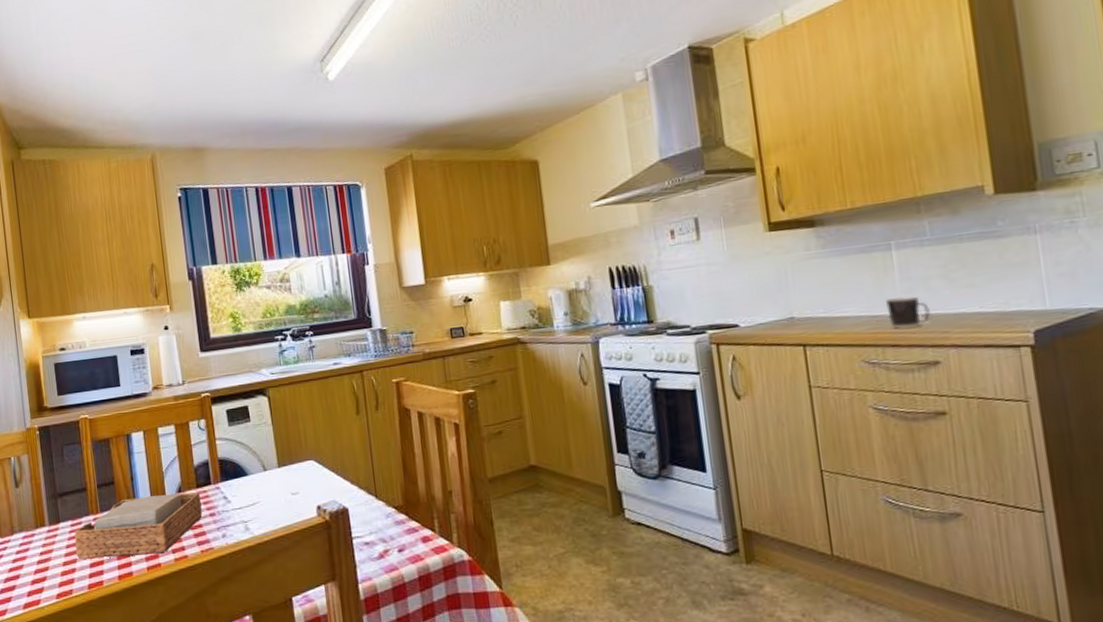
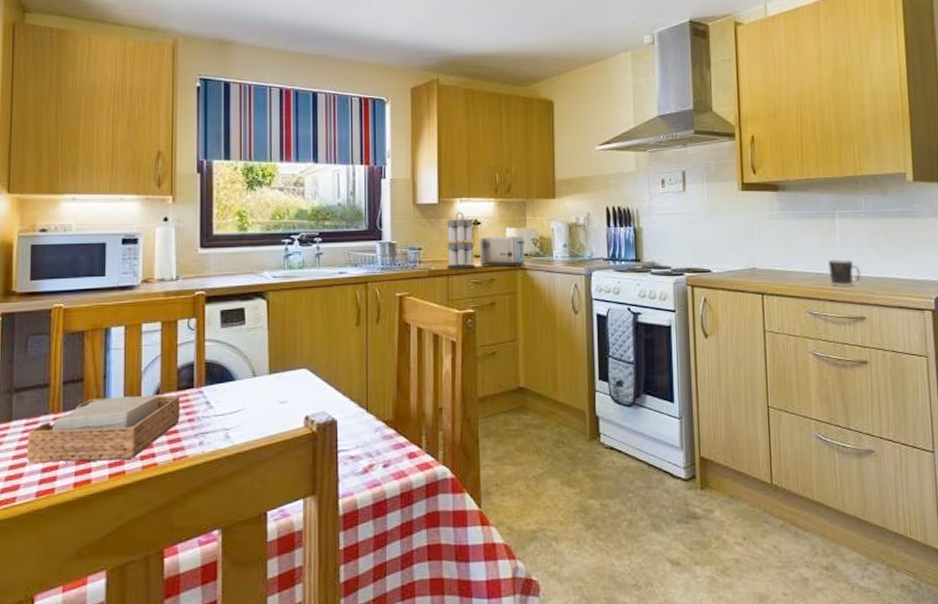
spice rack: none [436,290,471,350] -> present [446,212,475,269]
toaster: none [472,308,524,345] -> present [479,235,525,267]

